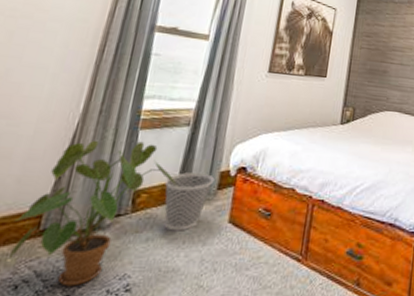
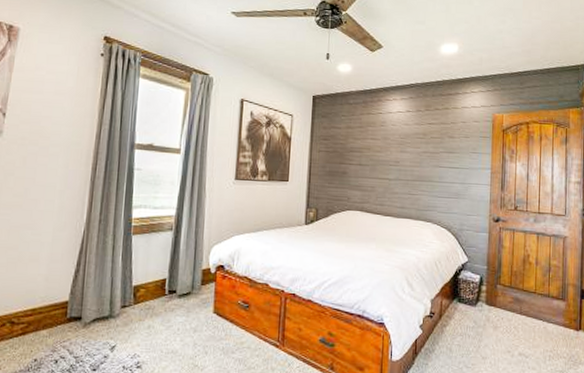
house plant: present [9,140,178,287] -> none [48,244,169,363]
wastebasket: present [164,172,215,231] -> none [158,271,198,320]

